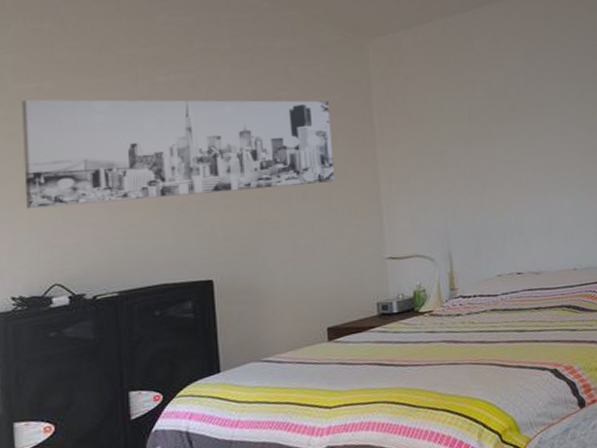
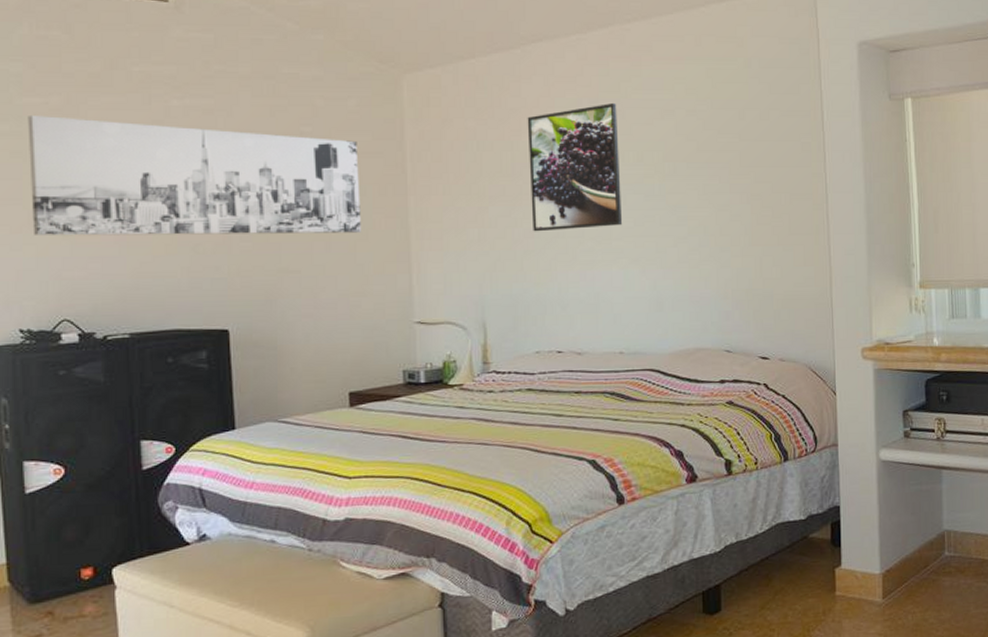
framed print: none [480,51,570,168] -> present [527,102,623,232]

